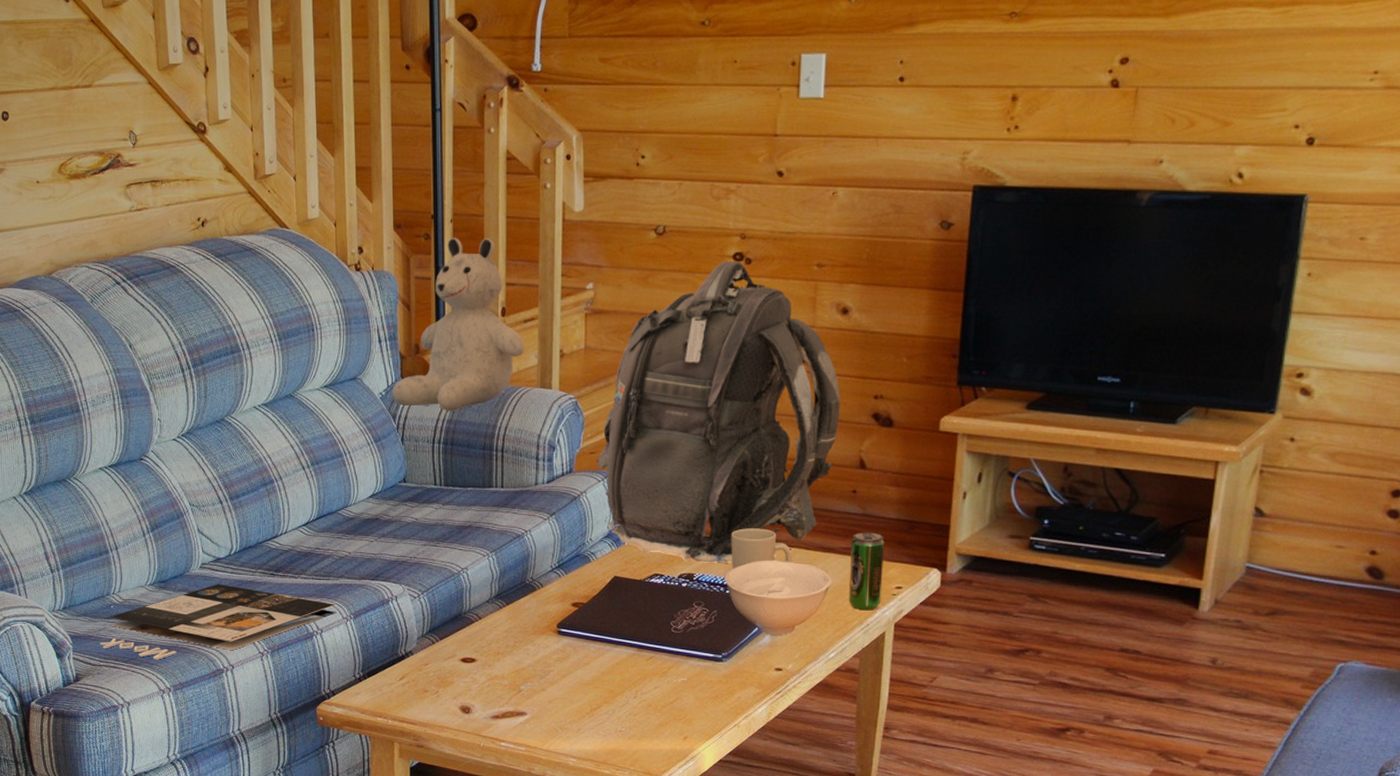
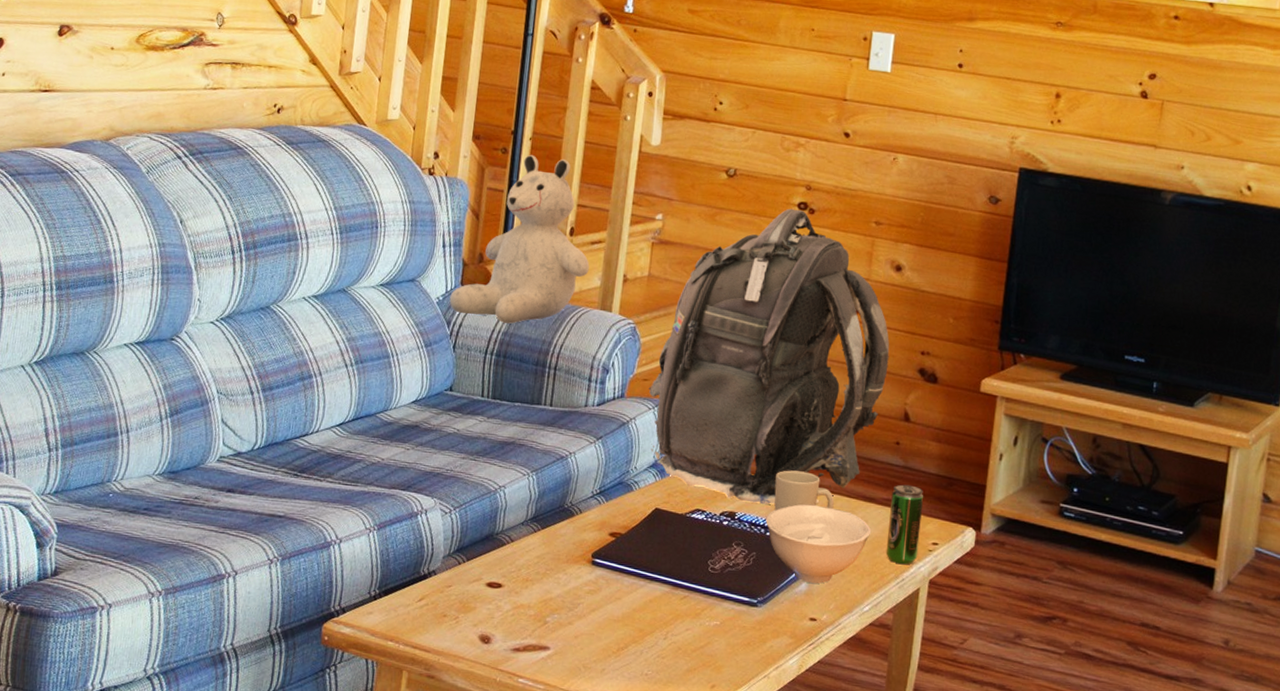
magazine: present [100,584,337,660] -> none [89,480,361,559]

